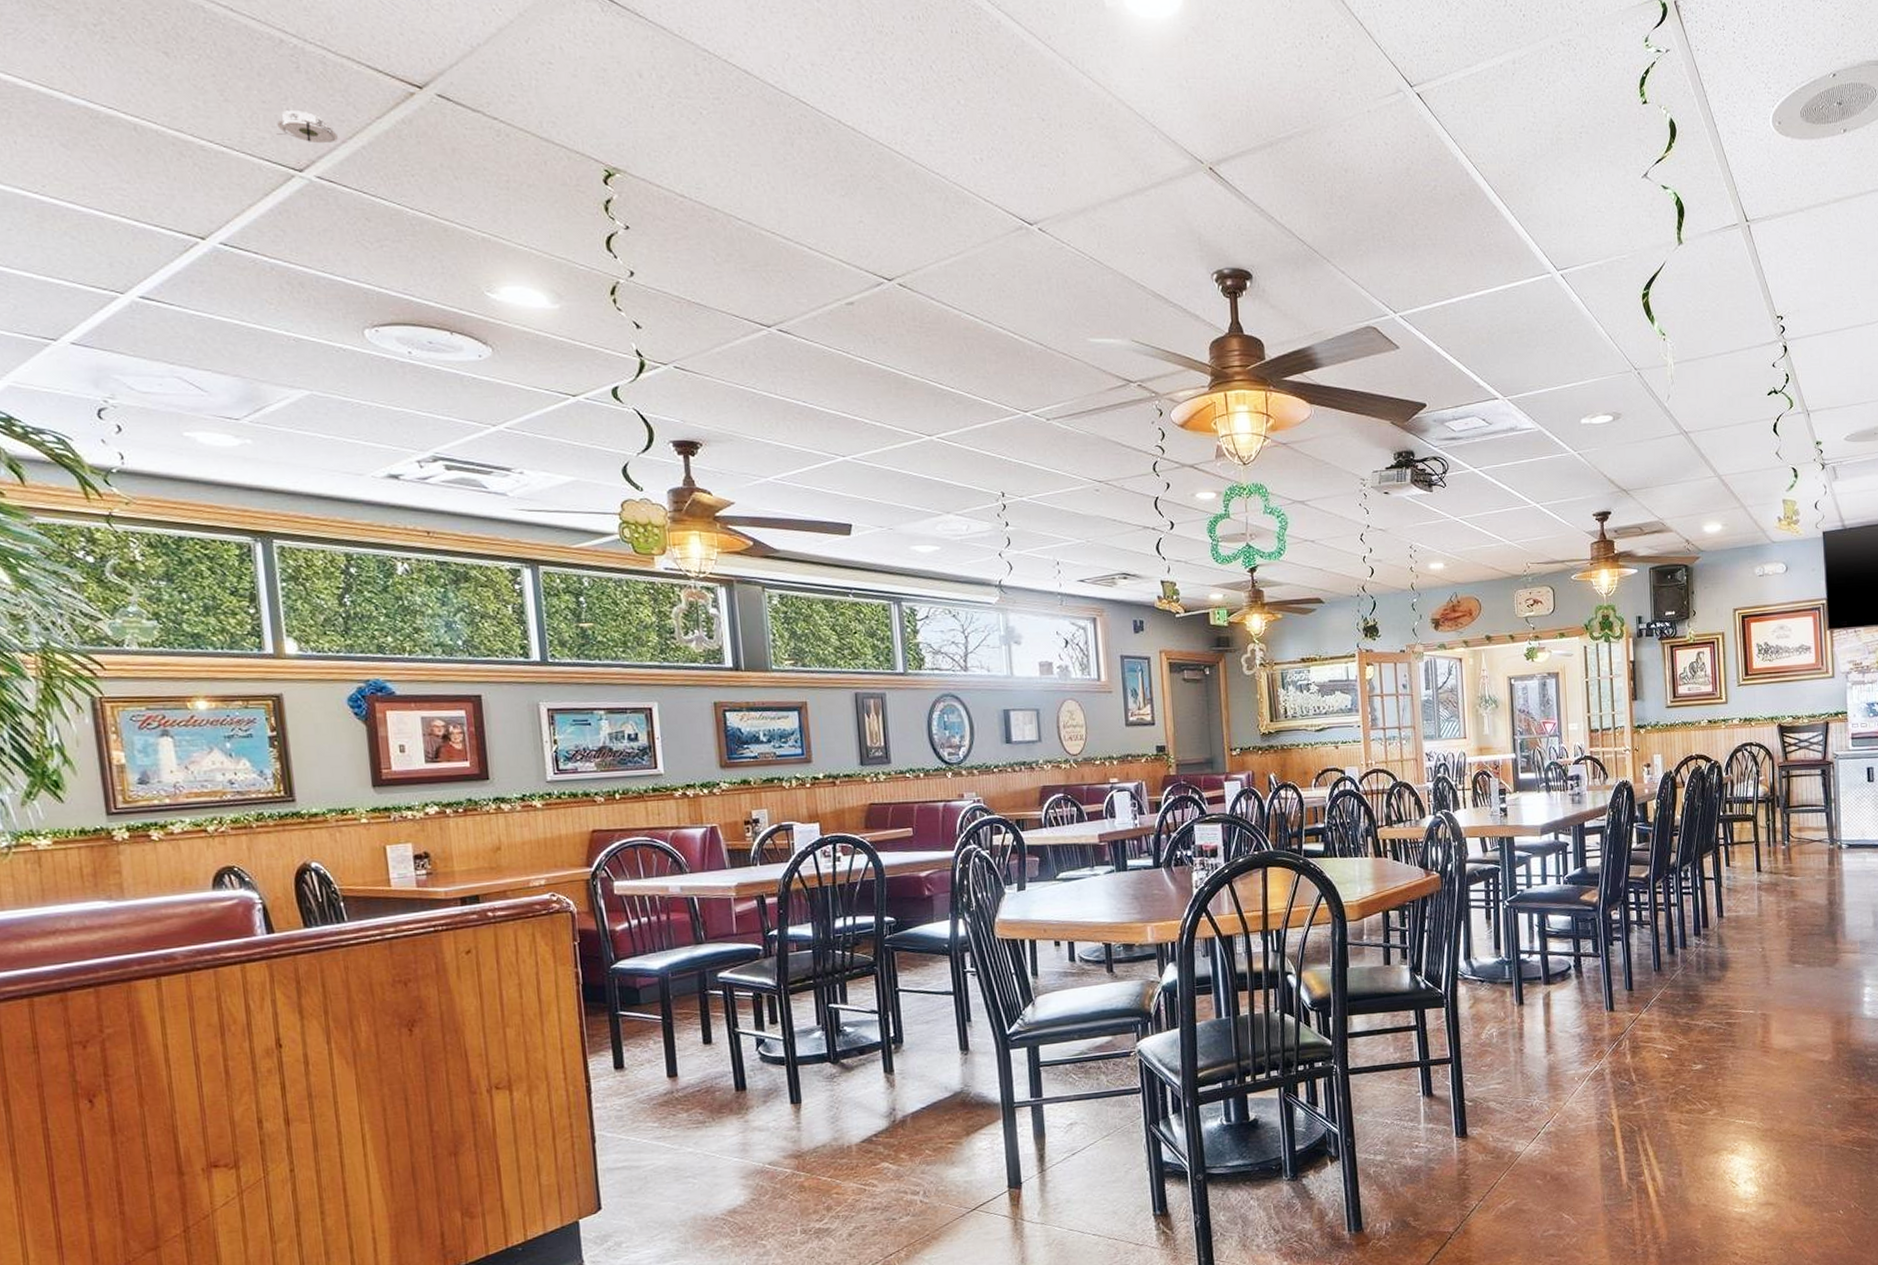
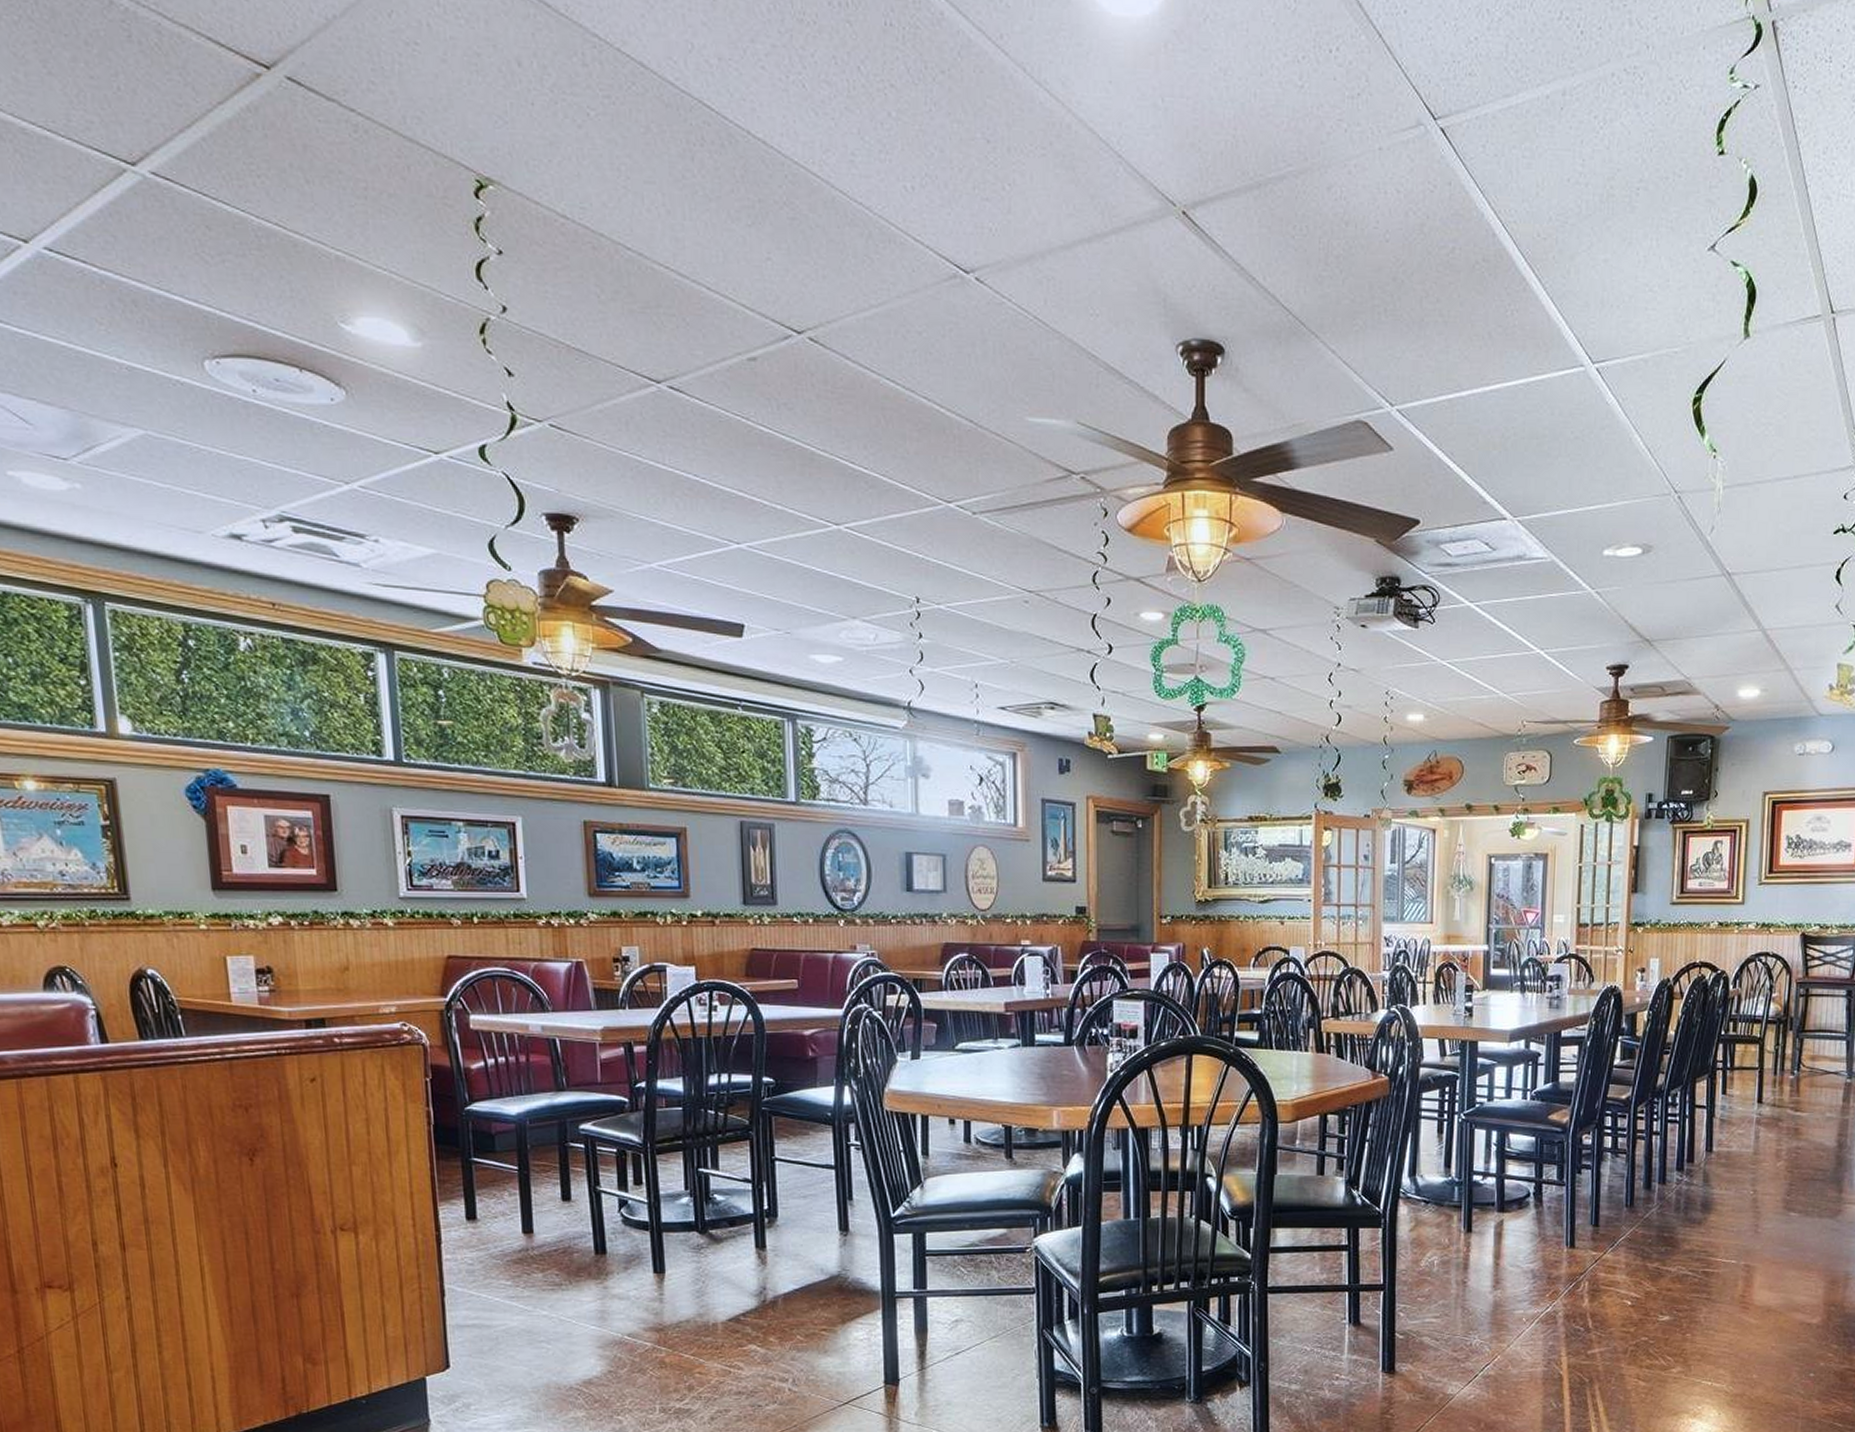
smoke detector: present [277,110,339,144] -> none [106,89,176,132]

